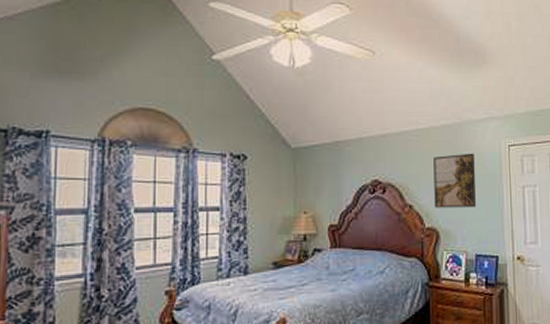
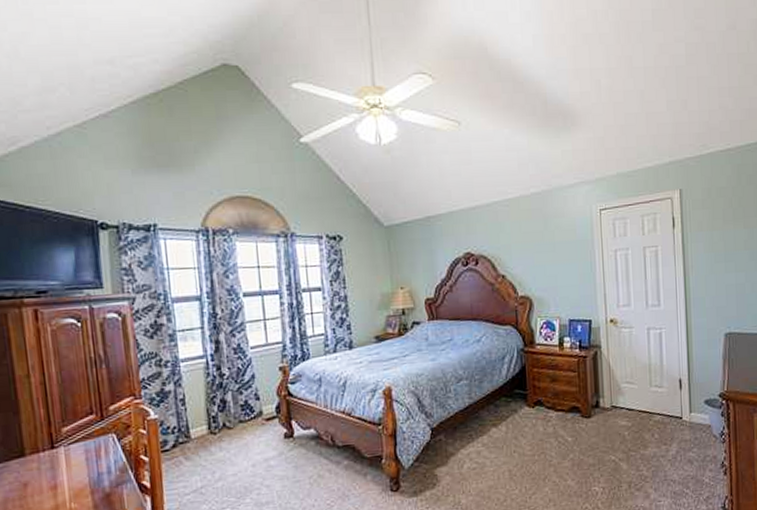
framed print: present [433,153,476,208] -> none [524,219,568,277]

